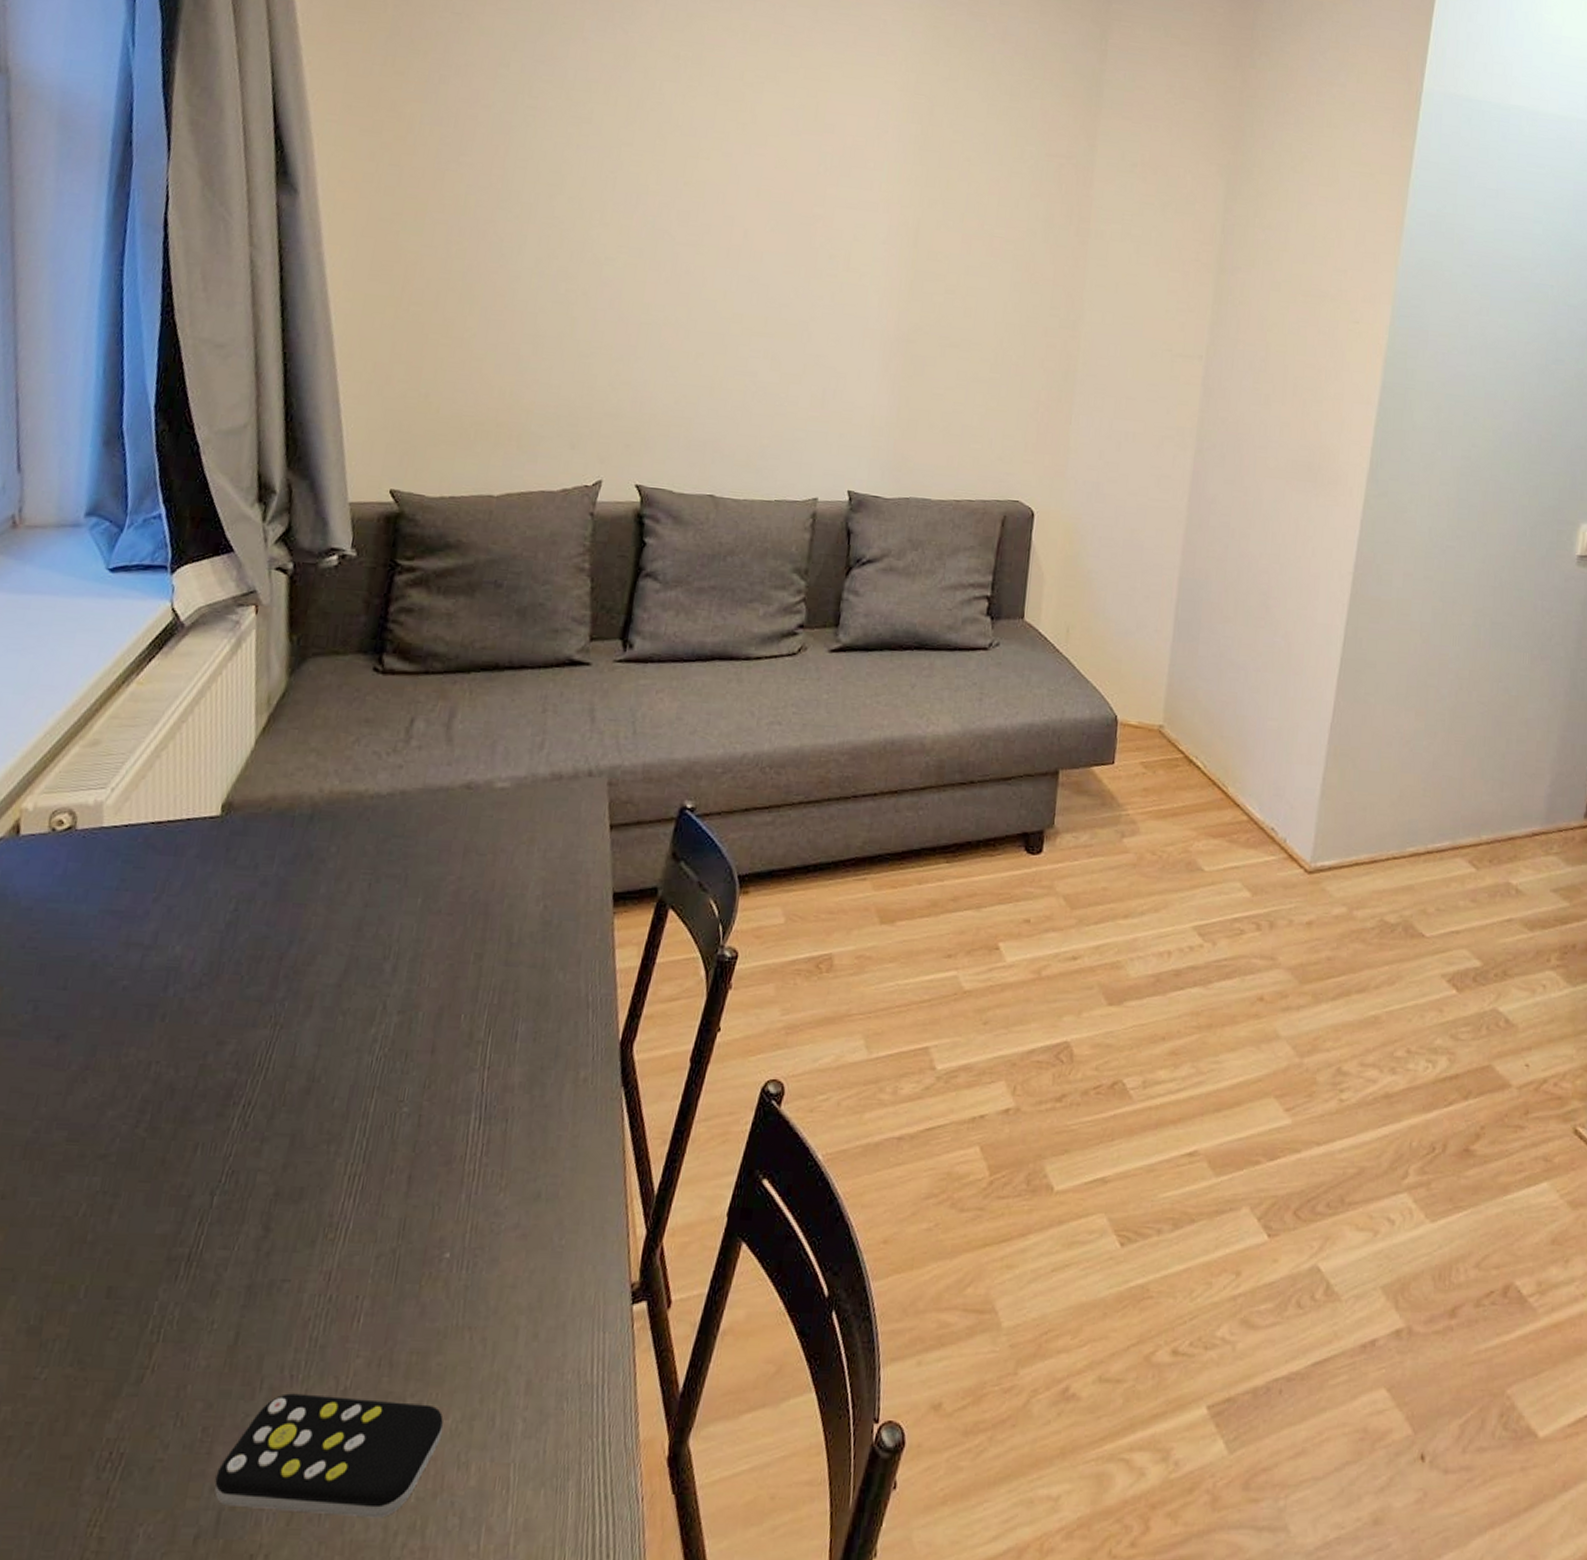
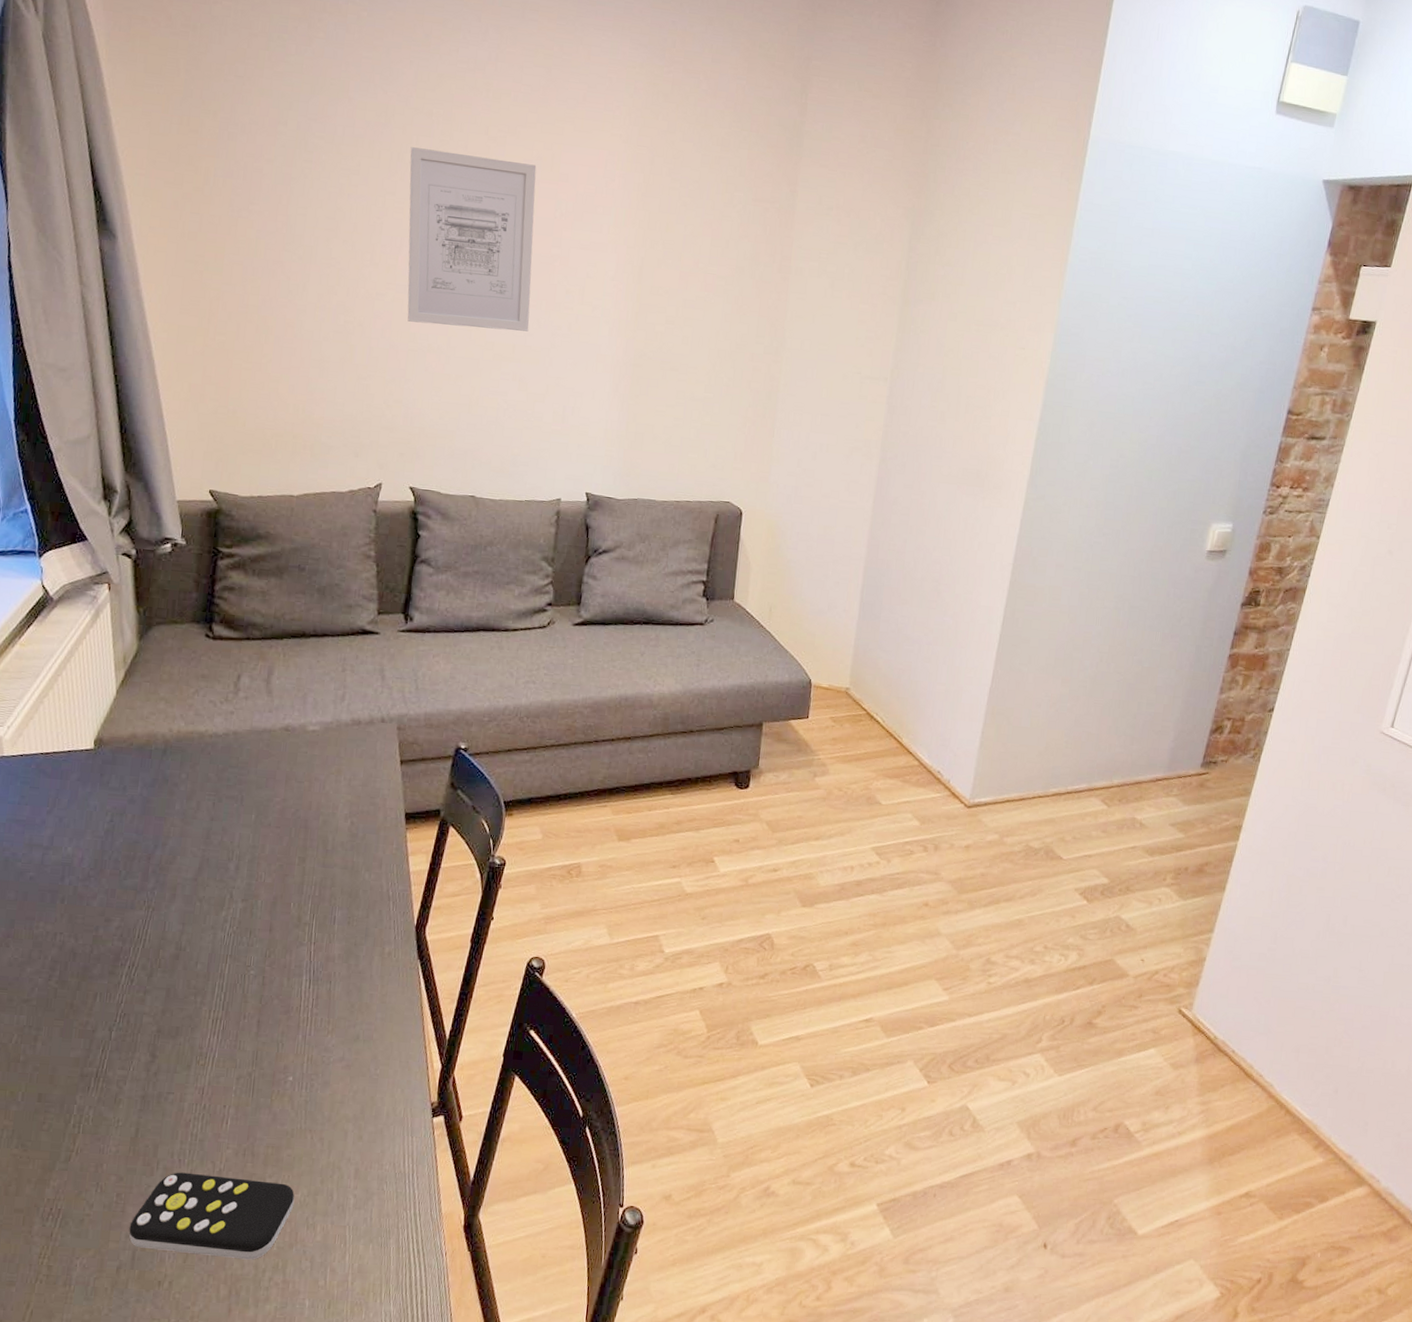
wall art: none [641,93,798,302] -> present [407,147,537,332]

